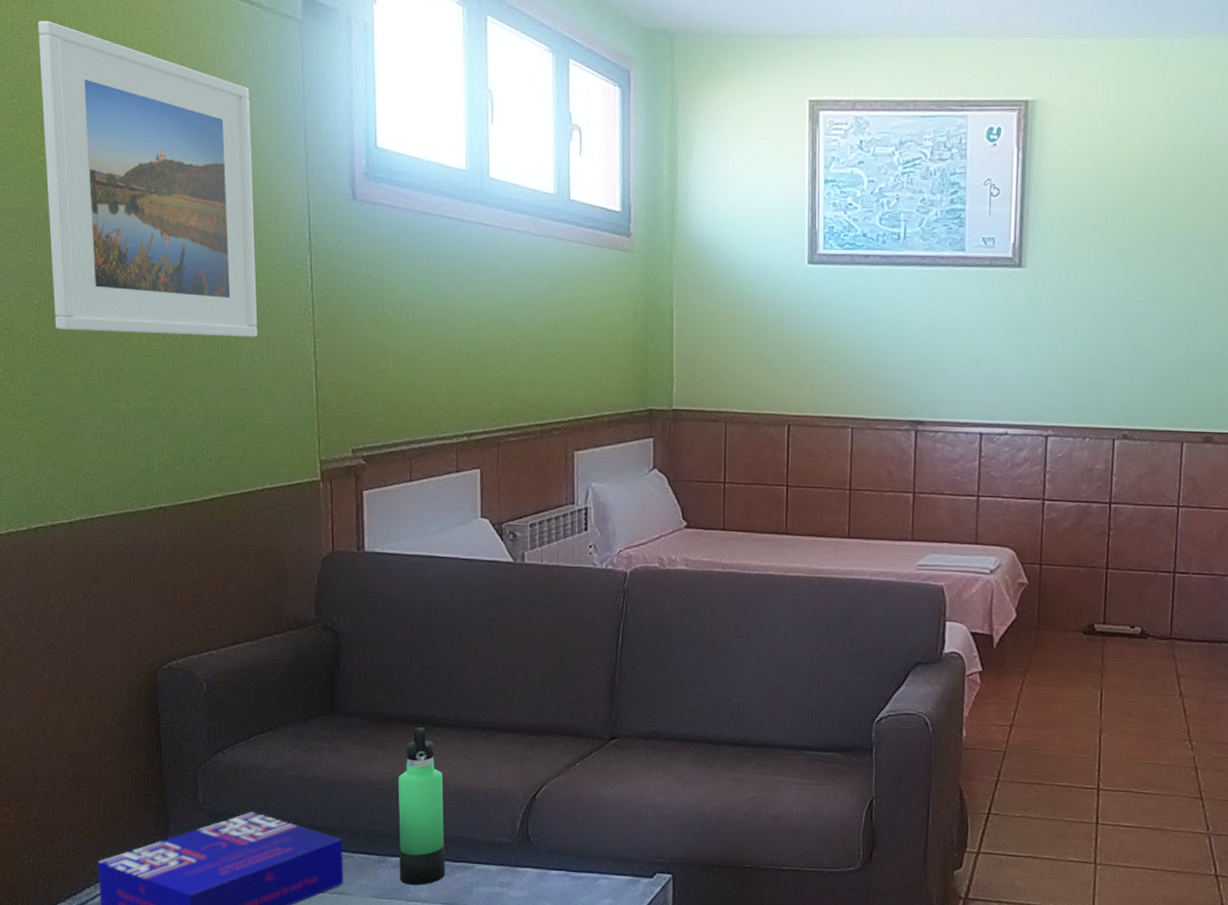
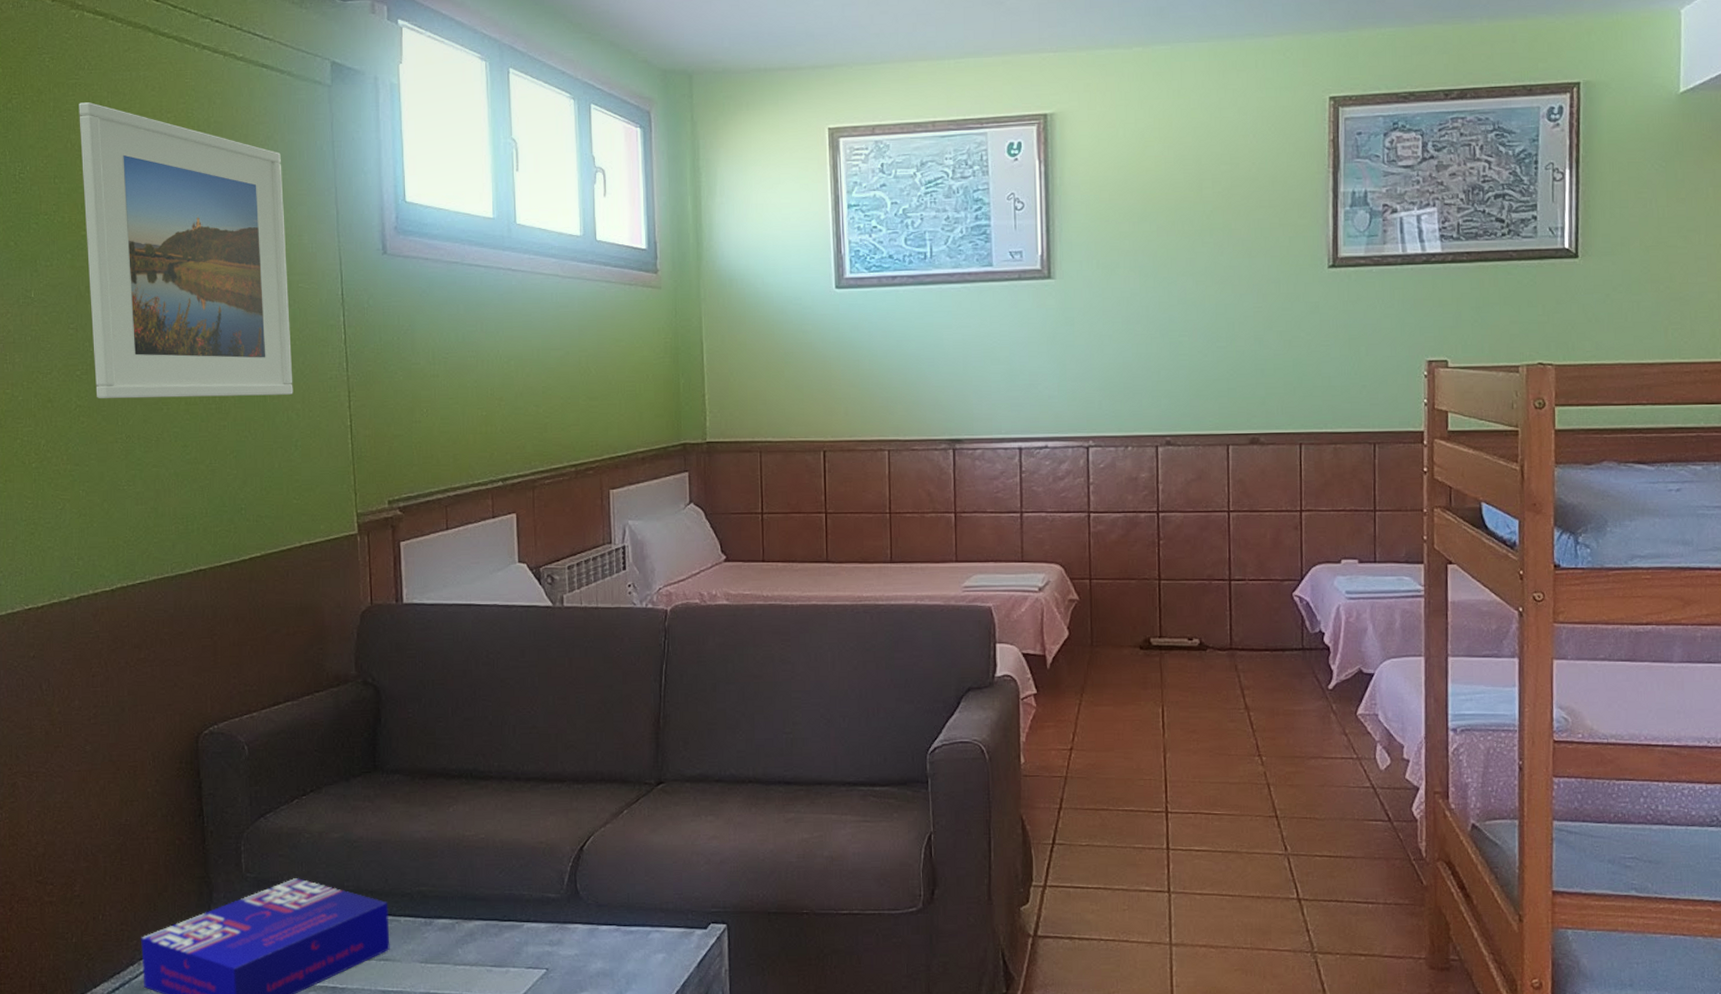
thermos bottle: present [398,727,445,885] -> none [442,781,493,947]

